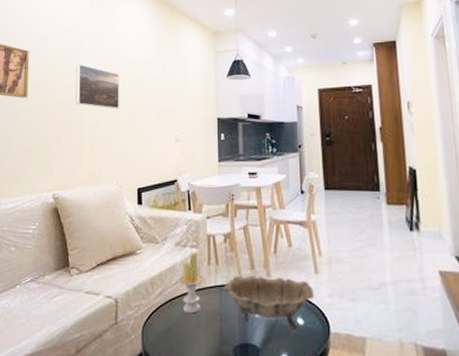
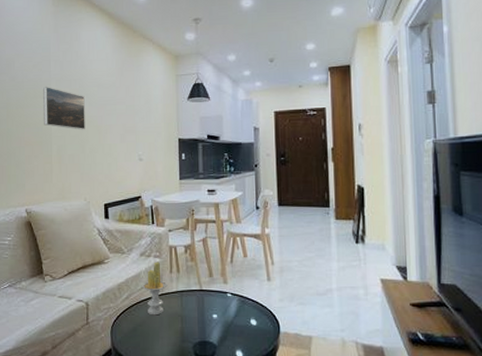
decorative bowl: present [224,275,314,332] -> none [185,282,266,332]

